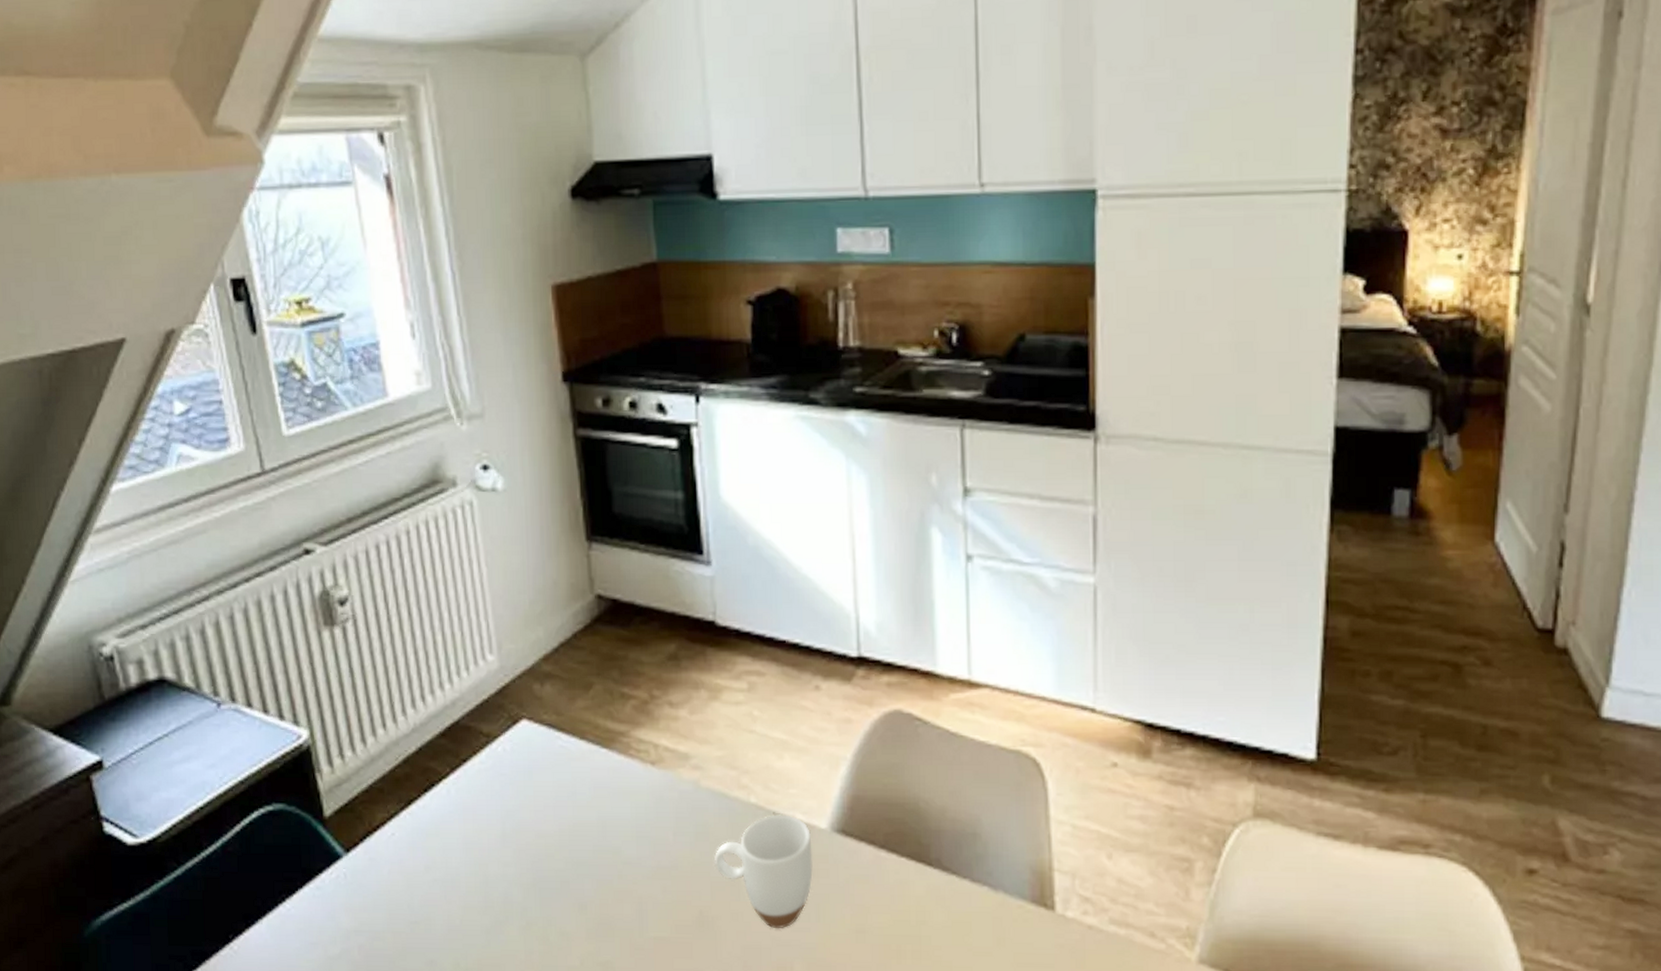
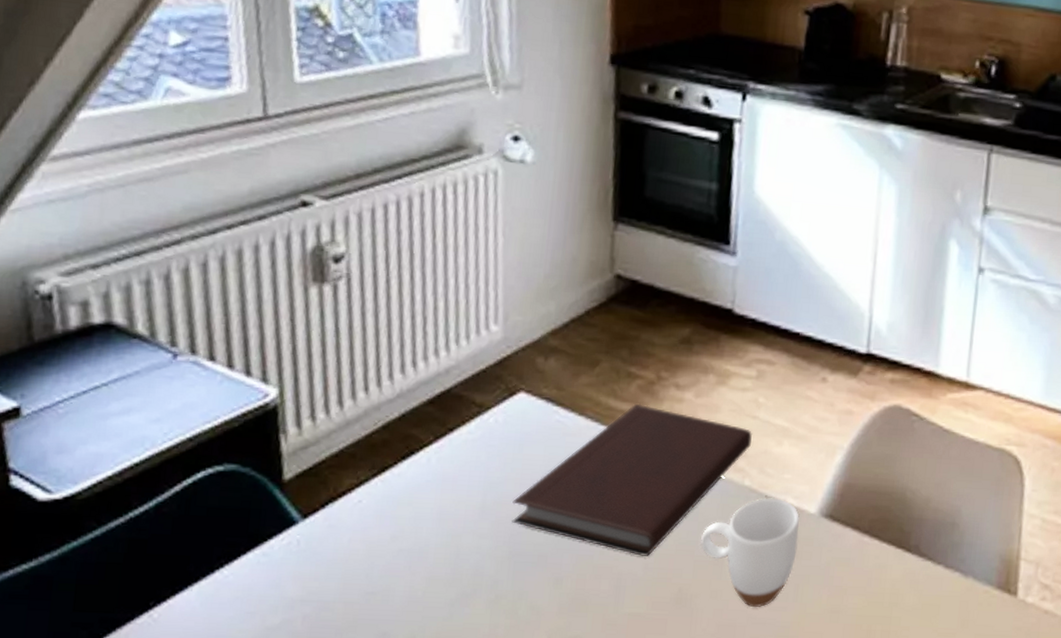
notebook: none [530,724,752,879] -> present [512,403,752,556]

